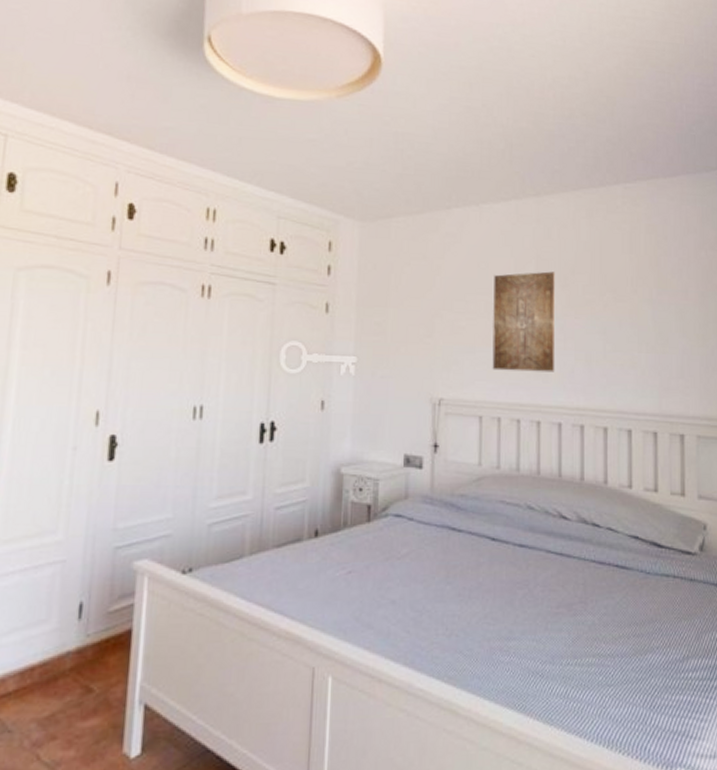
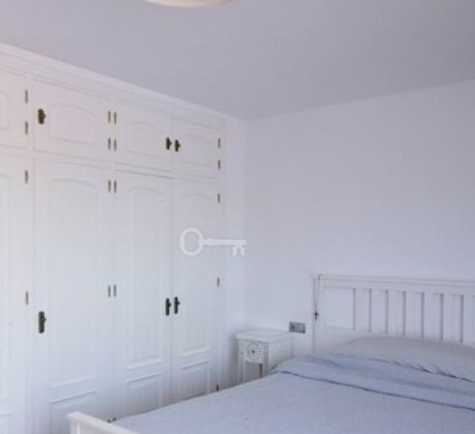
wall art: present [492,271,556,372] -> none [364,160,419,249]

